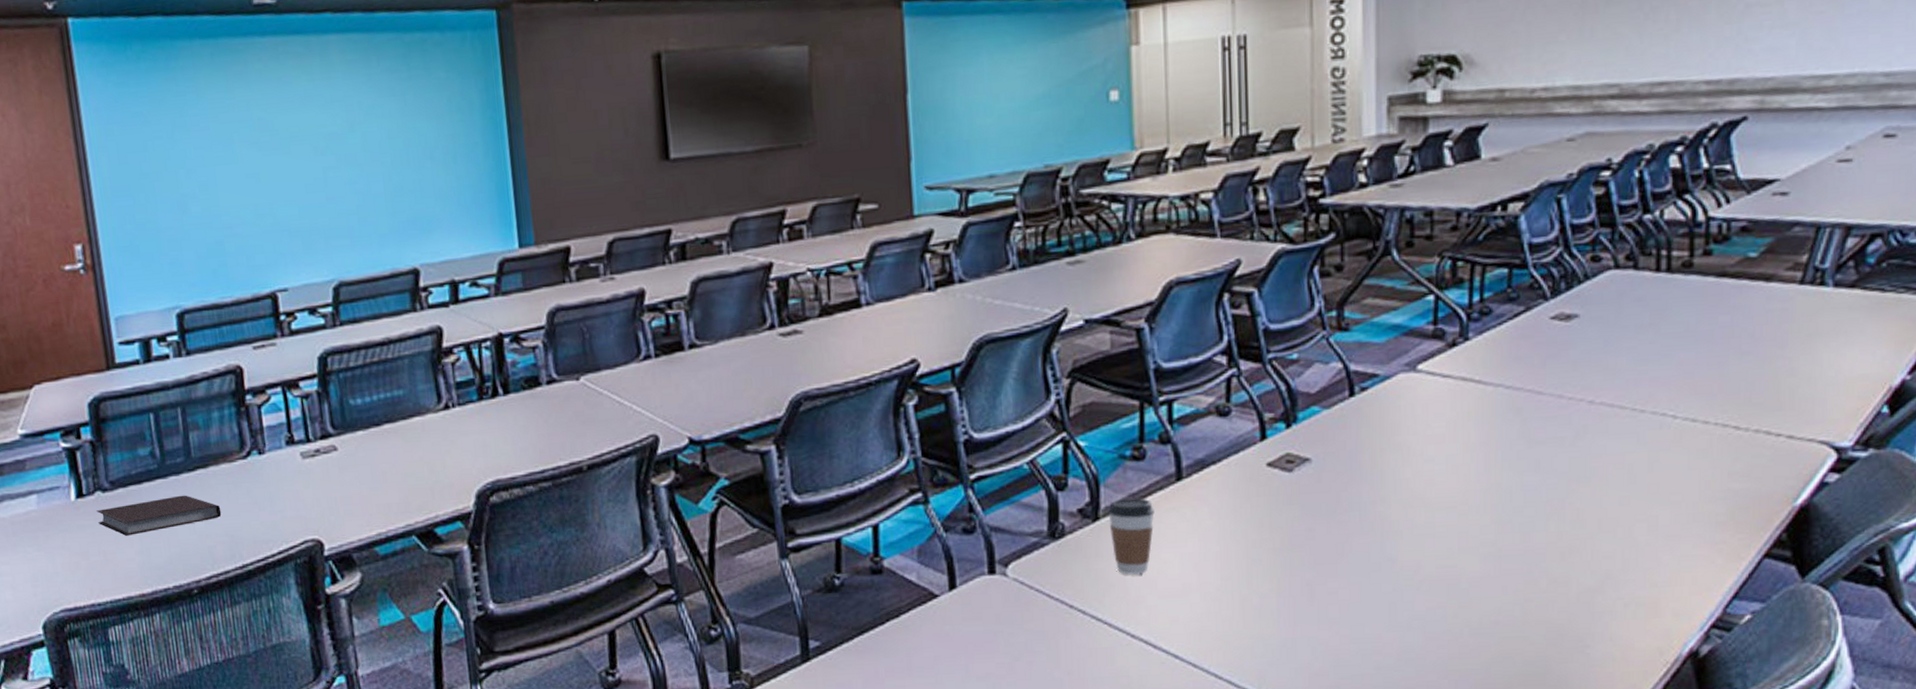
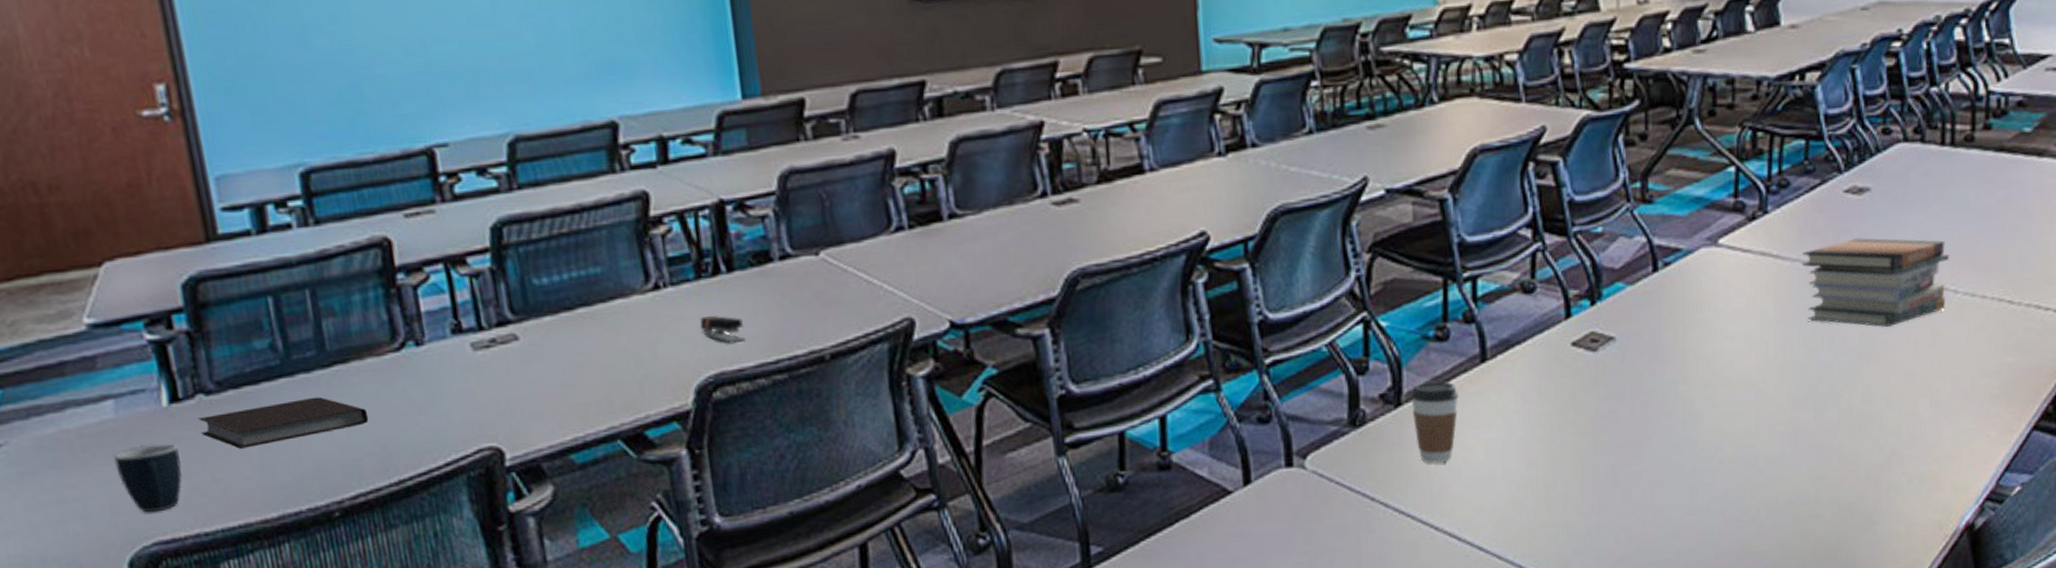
mug: none [35,531,83,586] -> present [114,444,182,513]
stapler: none [480,431,518,456] -> present [699,315,746,344]
book stack: none [1505,363,1667,452] -> present [1801,237,1950,328]

